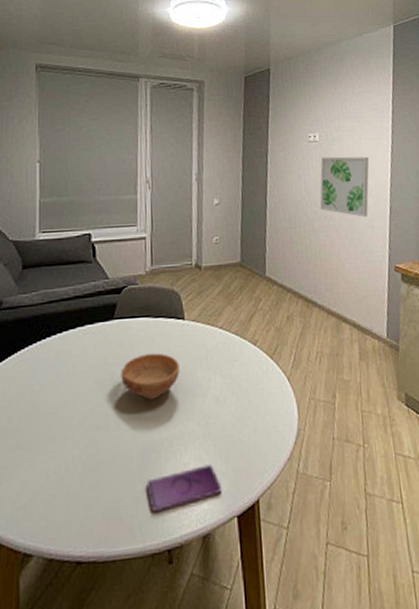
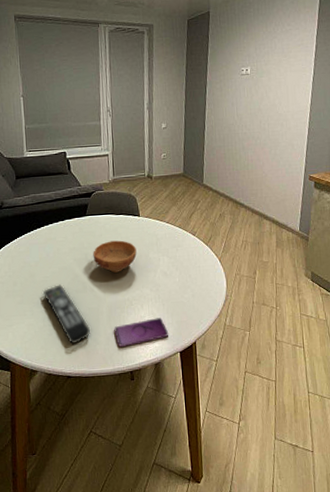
remote control: none [48,418,114,511] -> present [42,284,91,345]
wall art: present [319,156,369,217] -> none [249,86,293,137]

